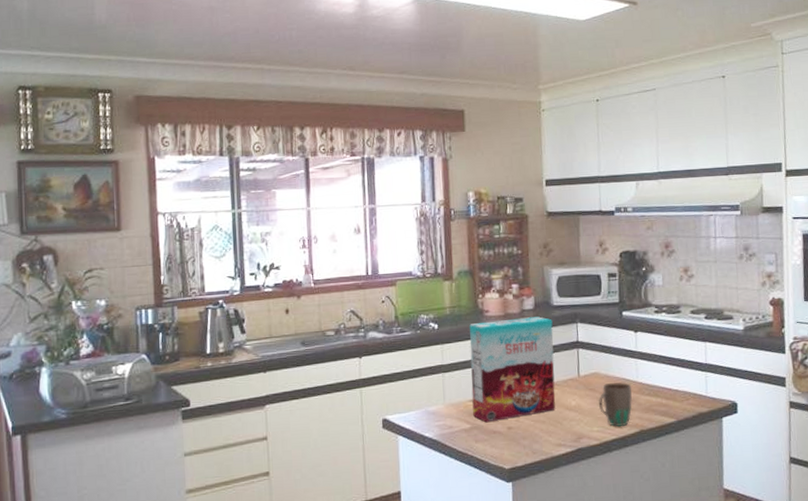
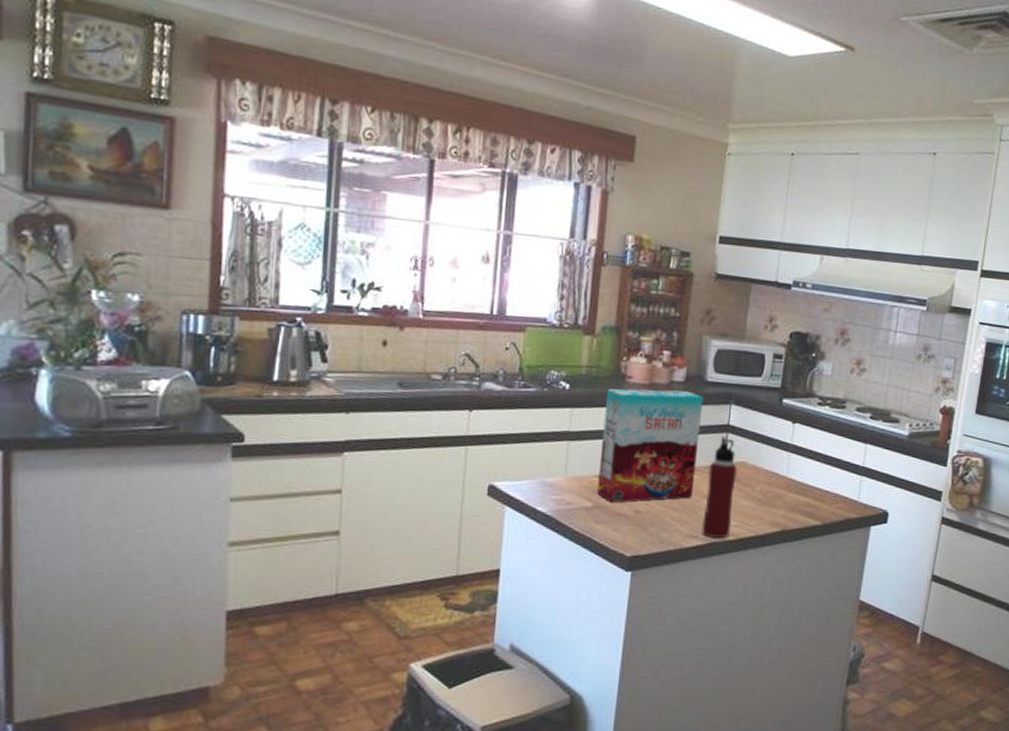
water bottle: none [566,352,593,445] -> present [702,437,737,539]
mug: present [599,382,632,428] -> none [741,474,781,524]

